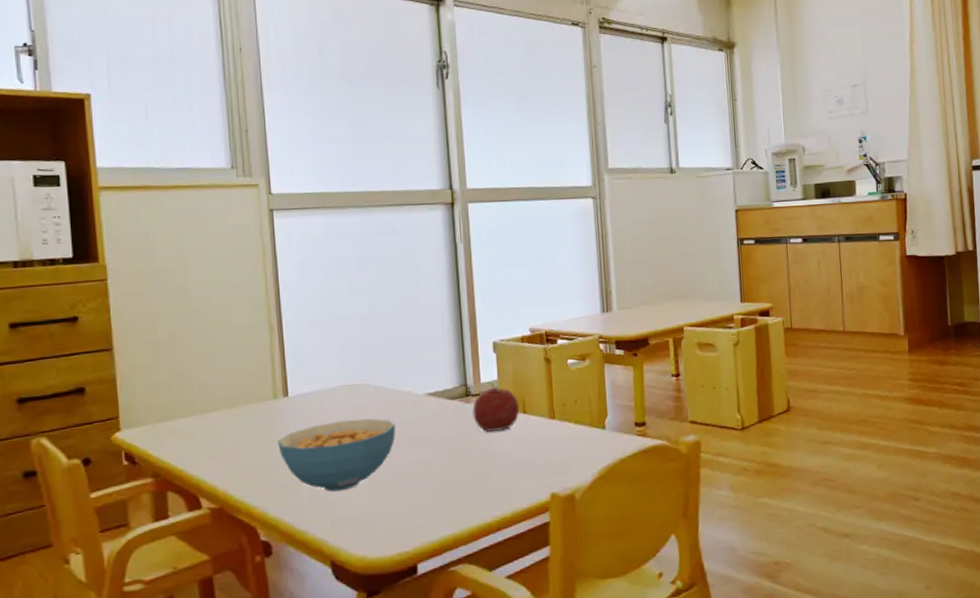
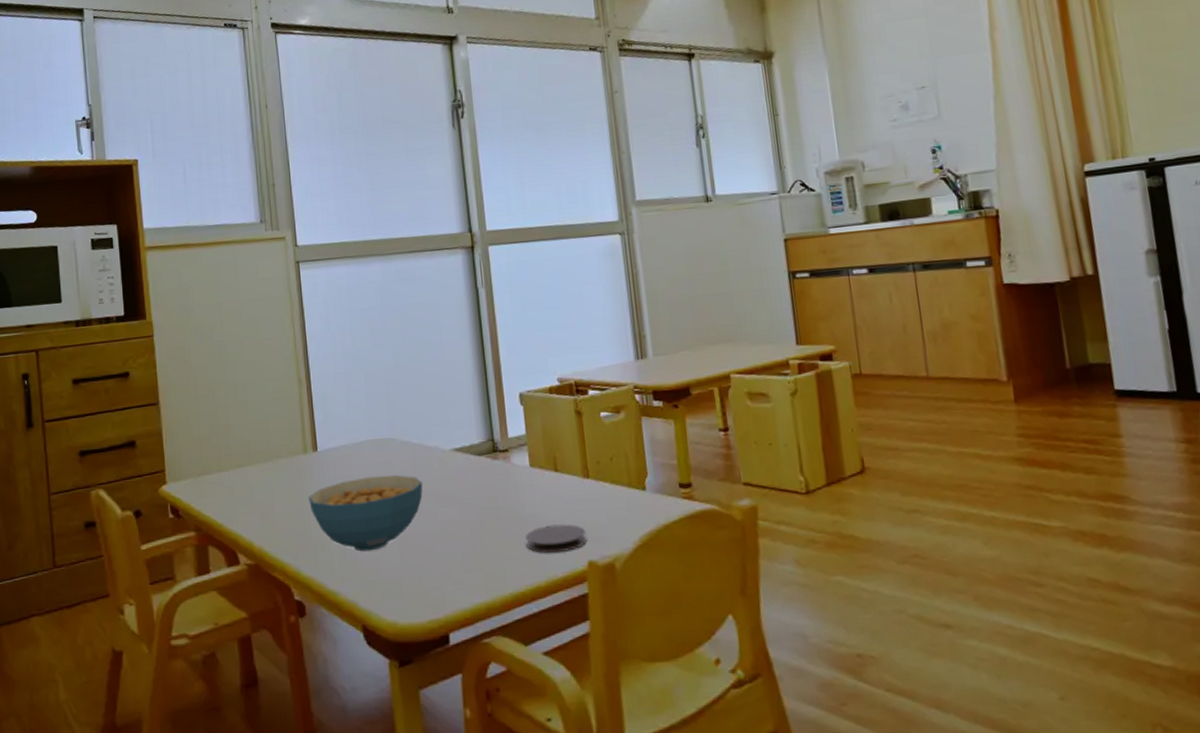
fruit: present [472,385,520,432] -> none [500,440,551,492]
coaster: none [493,460,550,488] -> present [525,524,586,553]

